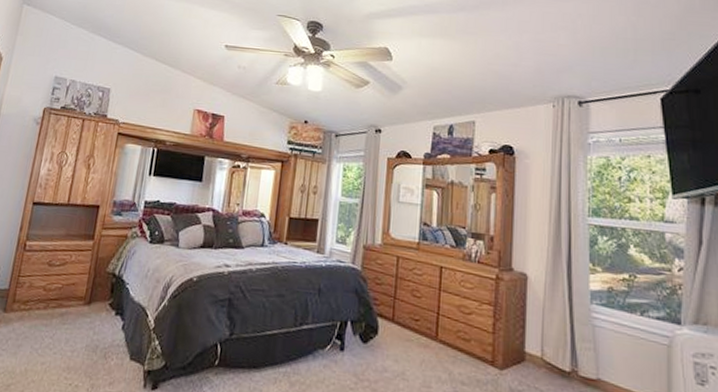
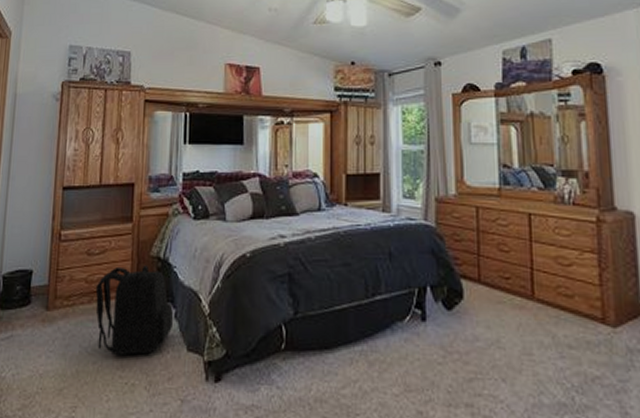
backpack: none [47,278,122,359] -> present [95,265,174,355]

